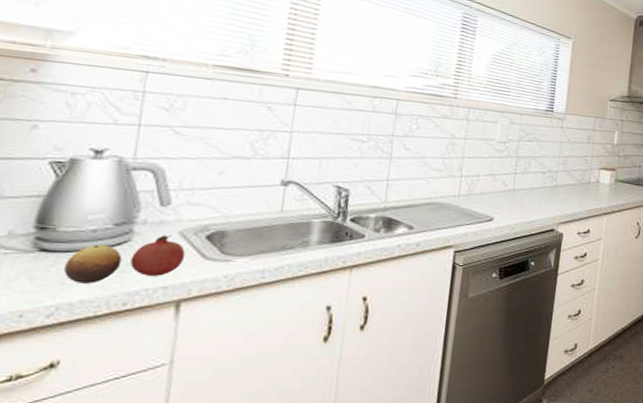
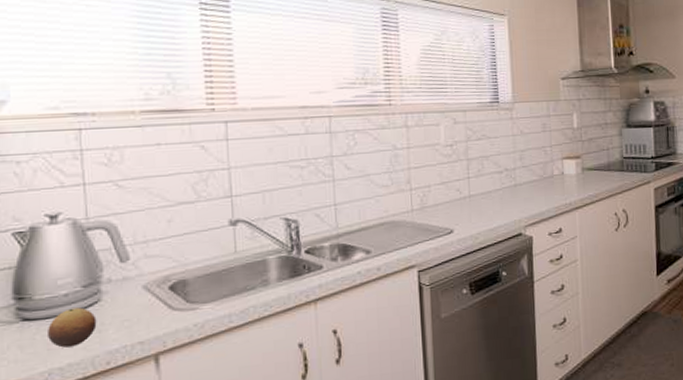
fruit: present [130,235,186,276] -> none [105,291,154,333]

